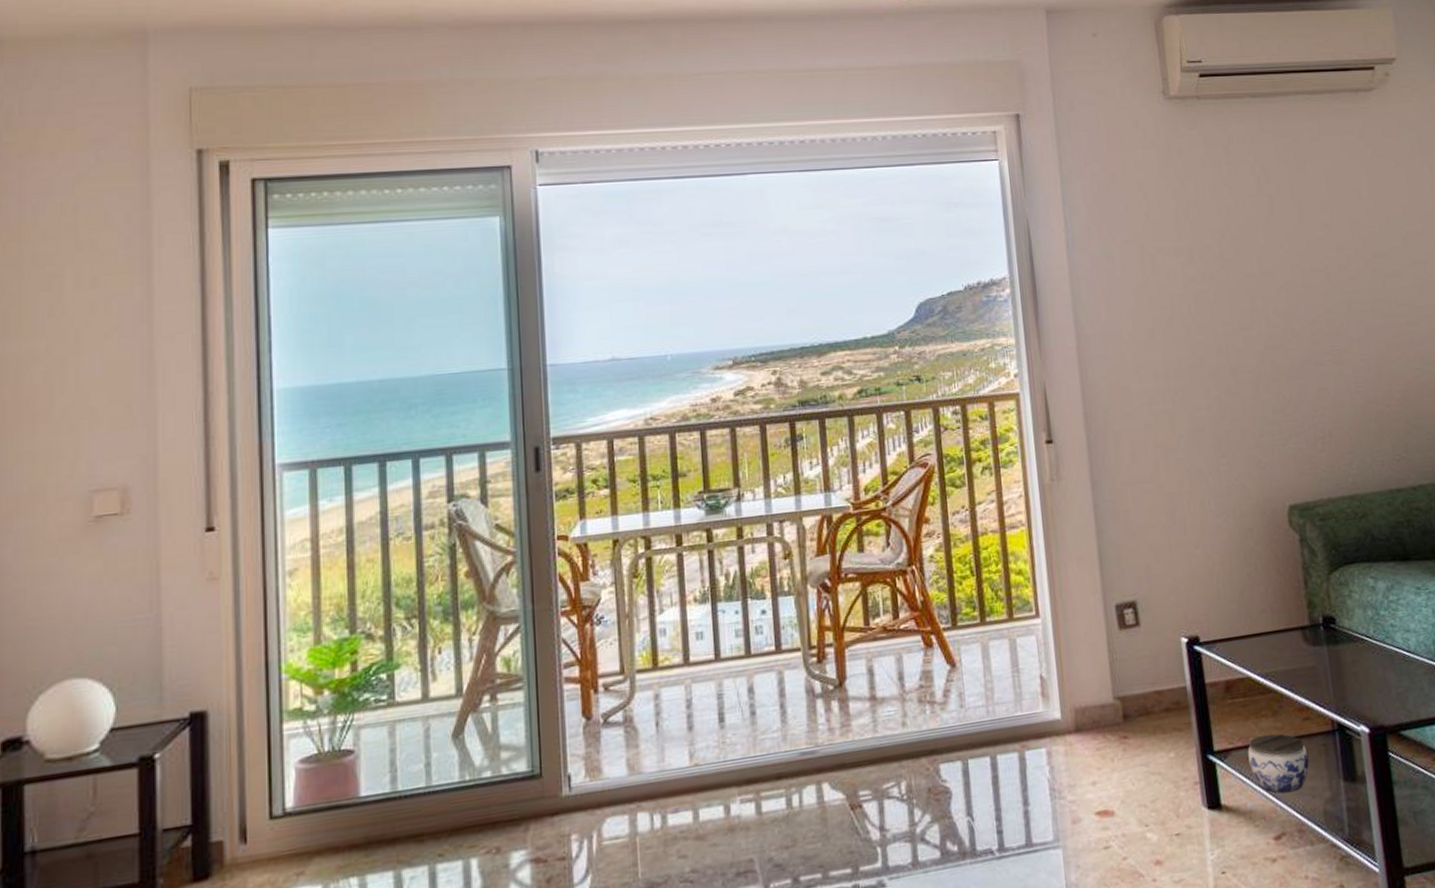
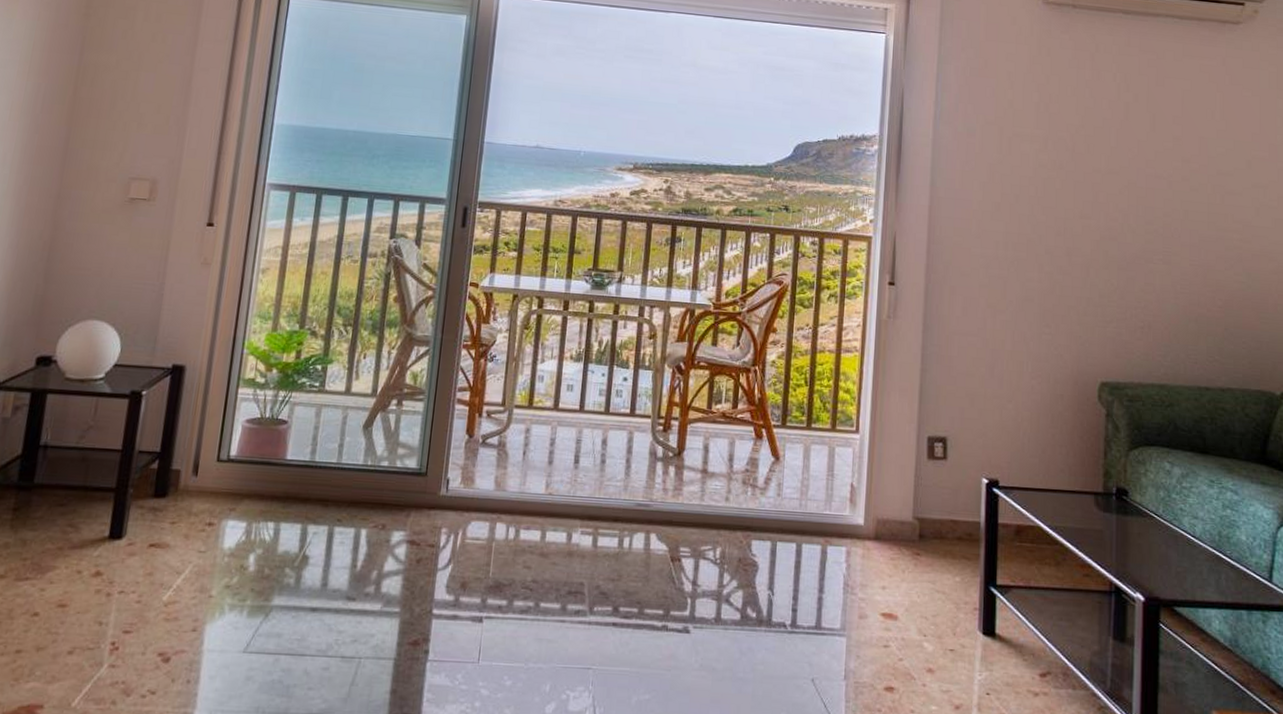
jar: present [1247,733,1309,793] -> none [1026,580,1083,638]

